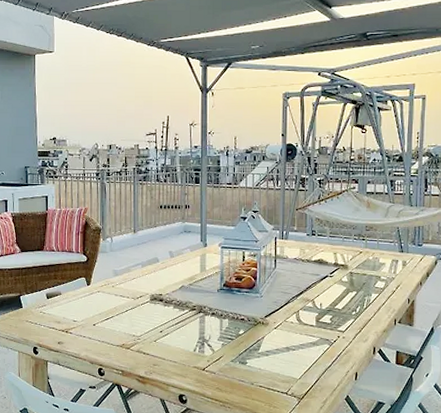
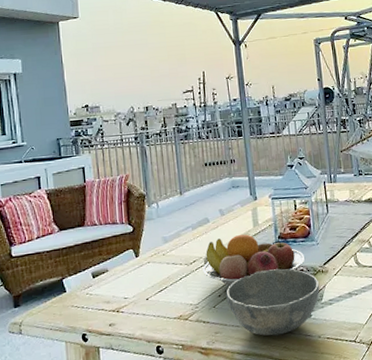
fruit bowl: none [148,277,248,323] -> present [202,234,305,286]
bowl: none [167,314,259,376] -> present [226,268,320,336]

